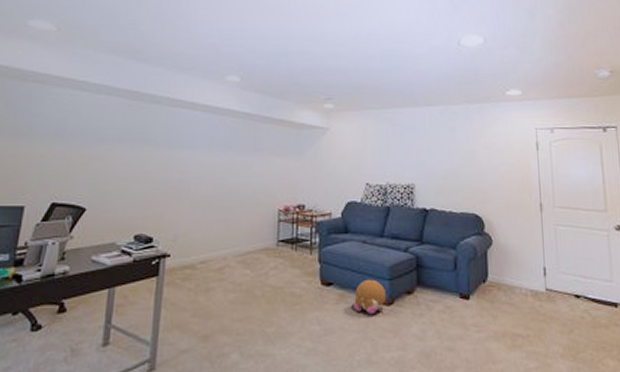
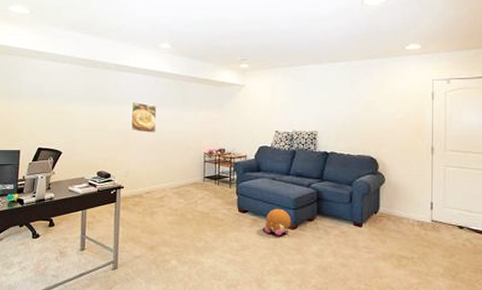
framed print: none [183,144,220,186] -> present [130,101,157,134]

